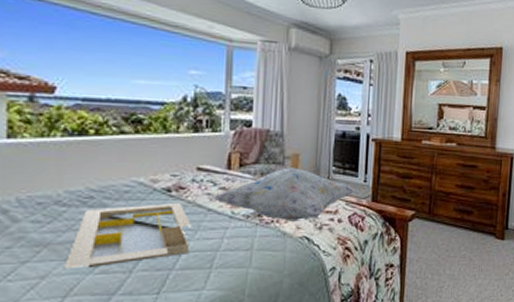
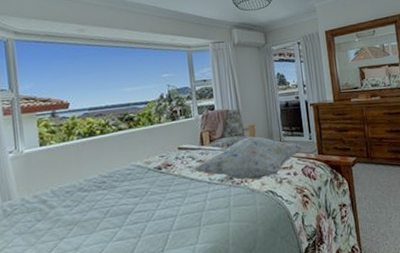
serving tray: present [65,202,191,270] -> none [91,177,182,241]

